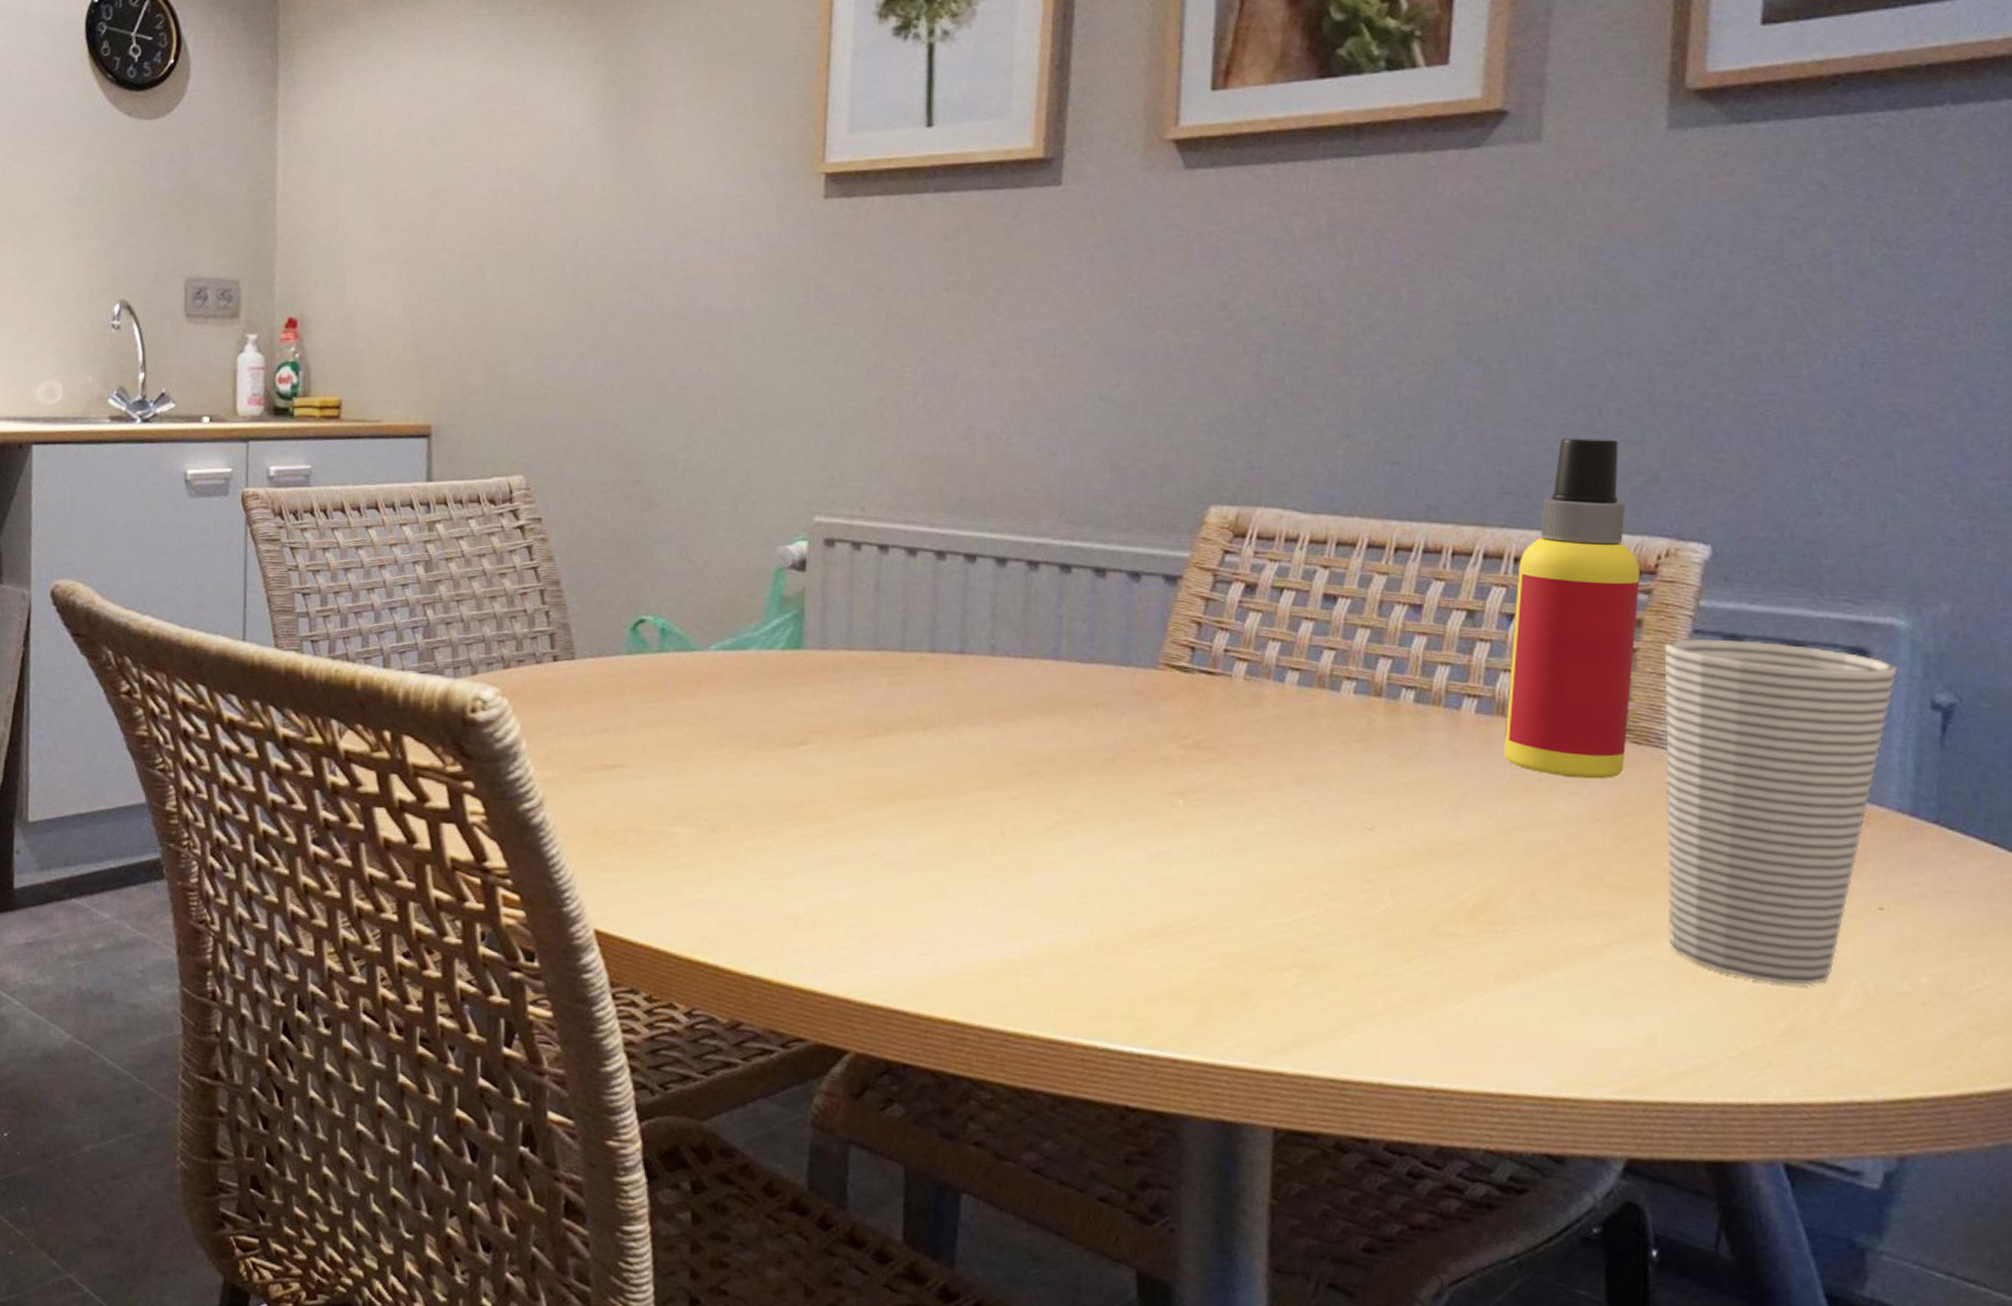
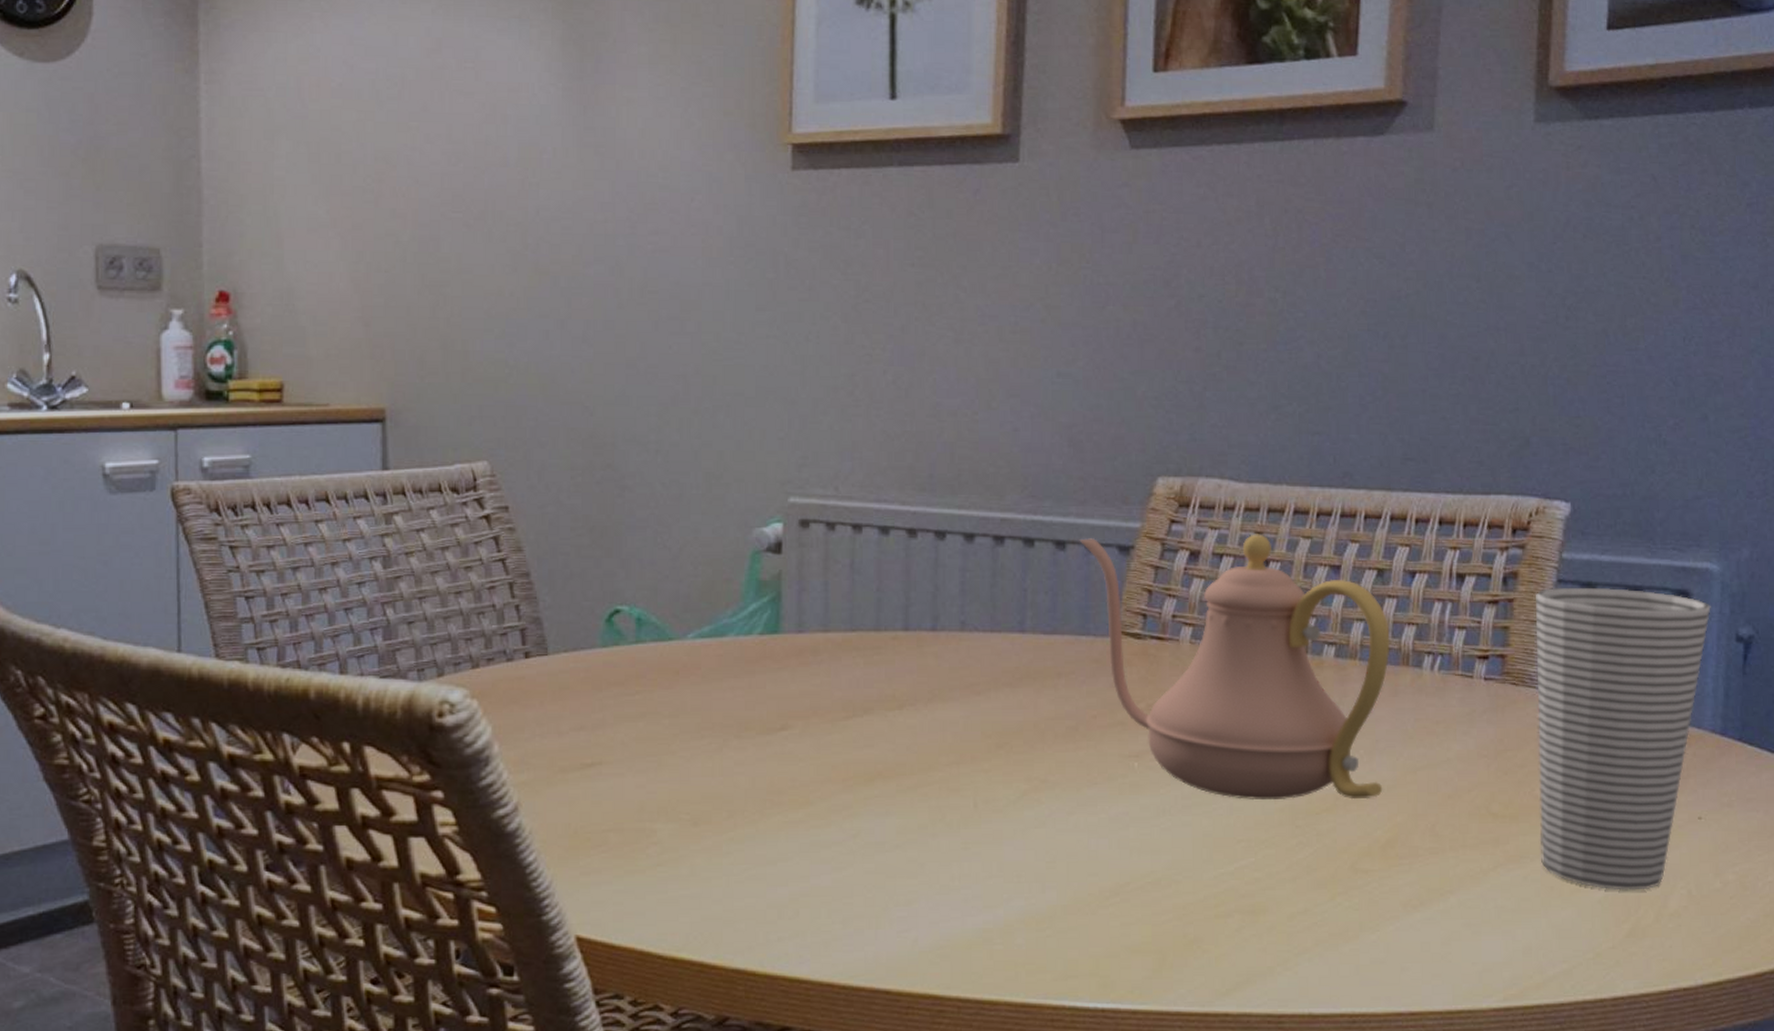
teapot: none [1121,566,1482,858] -> present [1079,534,1390,800]
spray bottle: present [1504,438,1640,780] -> none [1409,407,1516,719]

